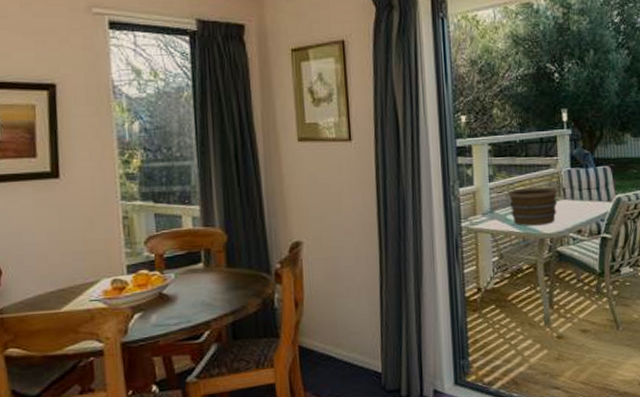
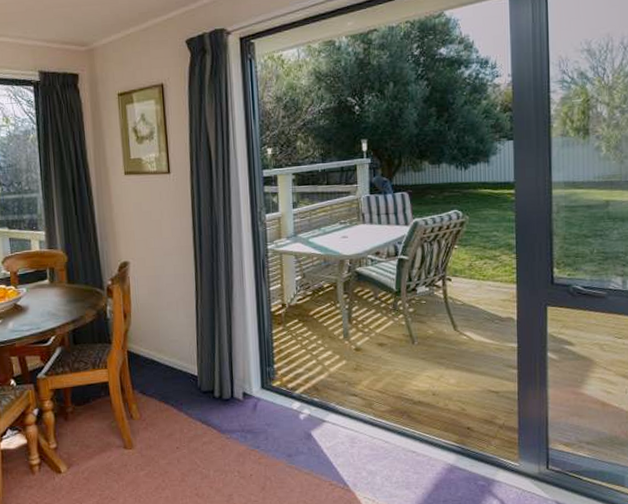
planter pot: present [507,187,558,227] -> none [310,212,358,249]

